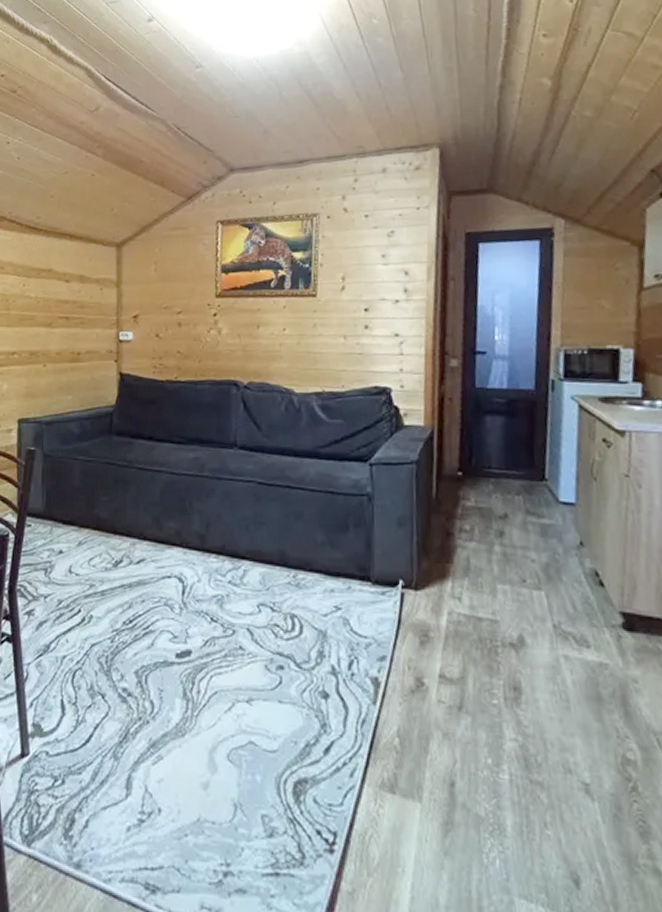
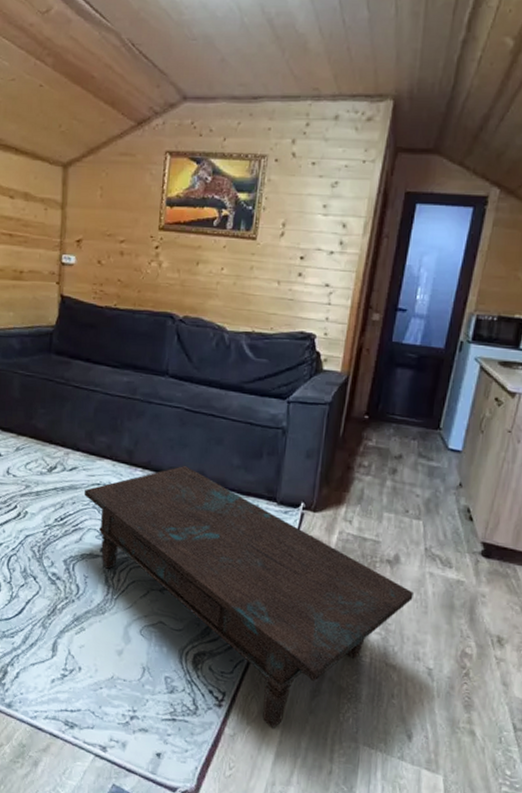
coffee table: none [155,546,549,881] -> present [84,465,413,729]

